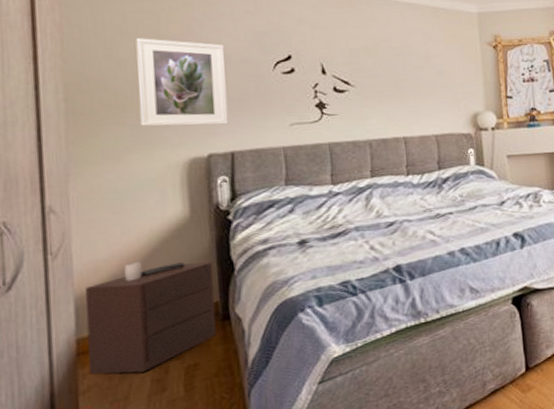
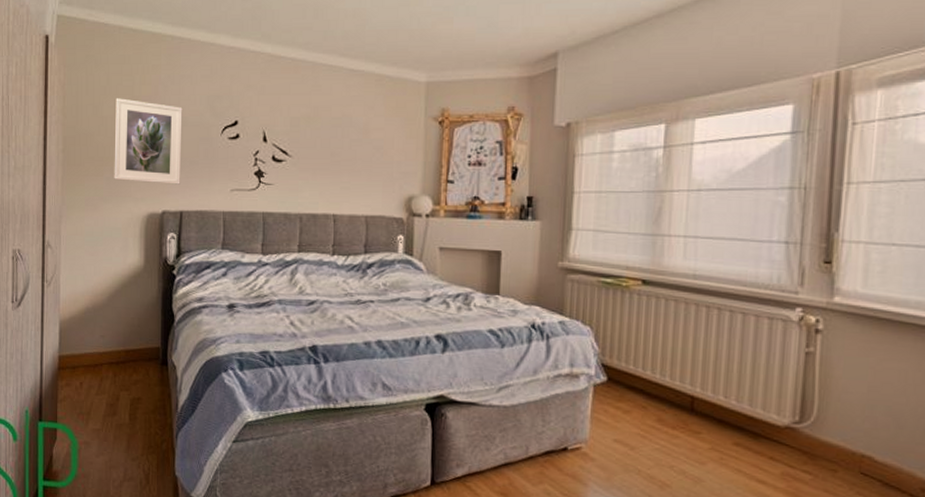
nightstand: present [85,261,217,375] -> none [66,299,157,395]

